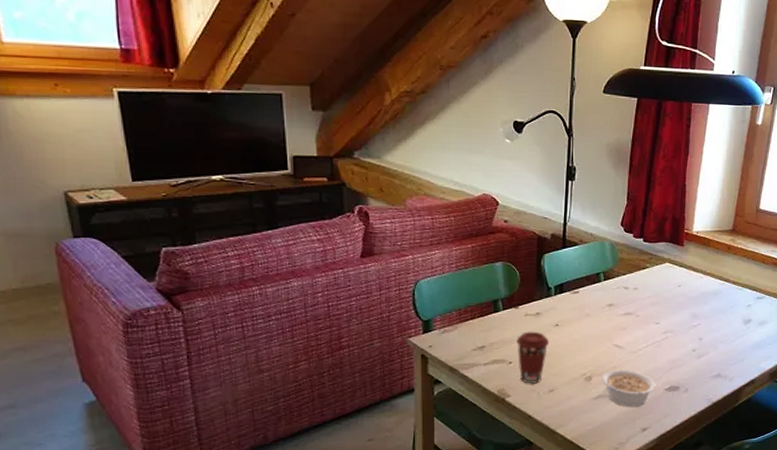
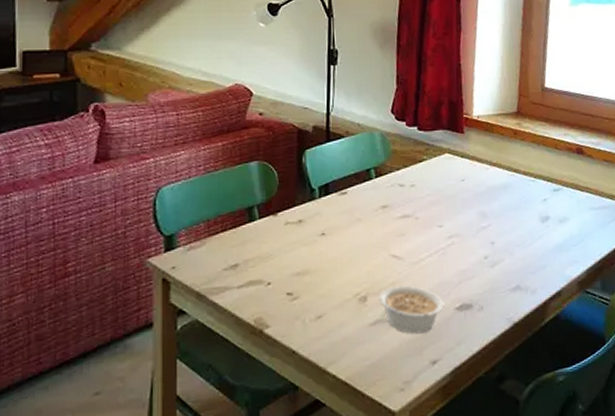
coffee cup: present [516,331,550,384] -> none [276,243,315,310]

